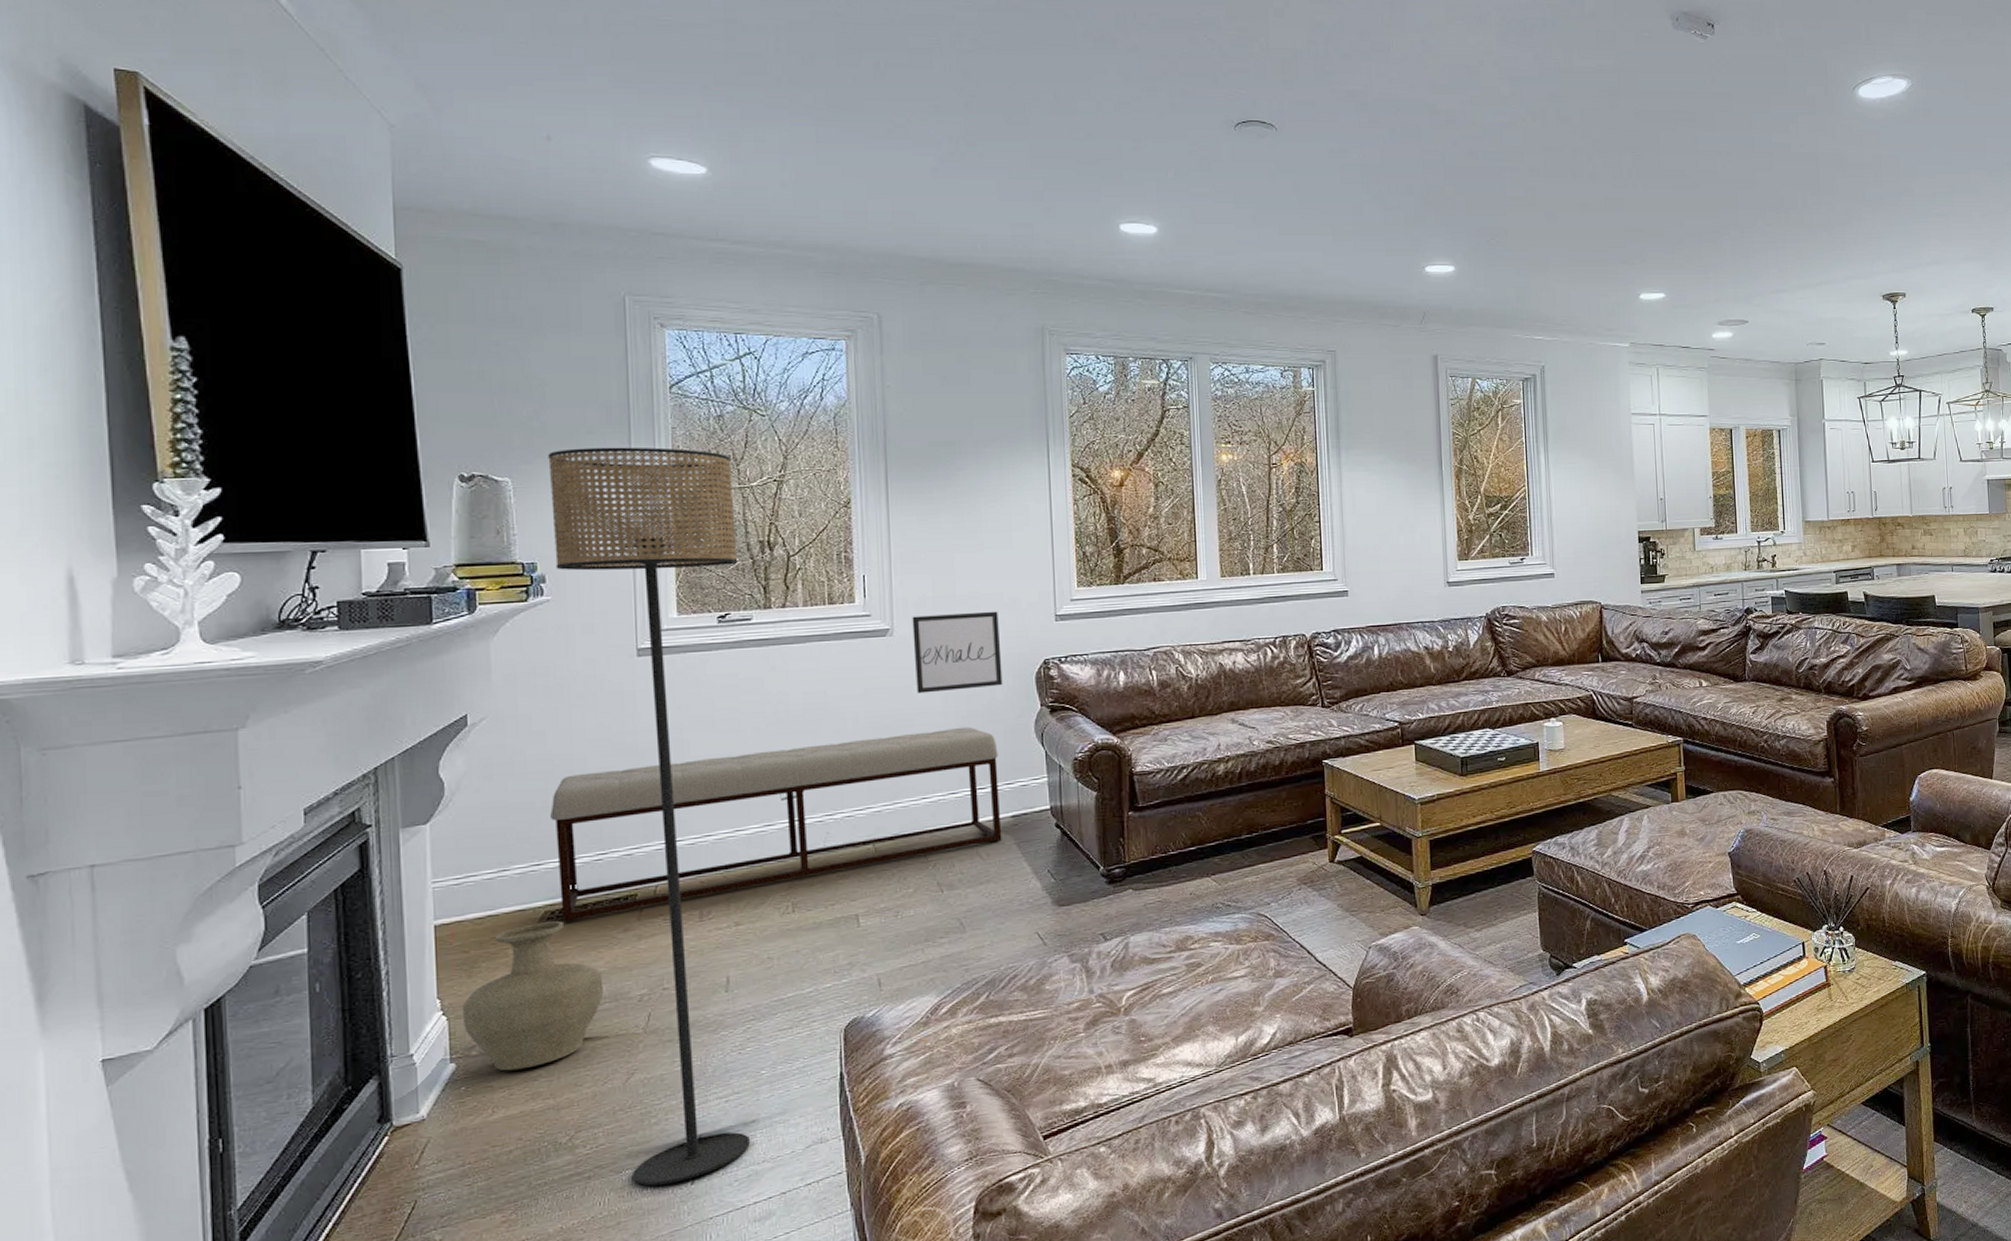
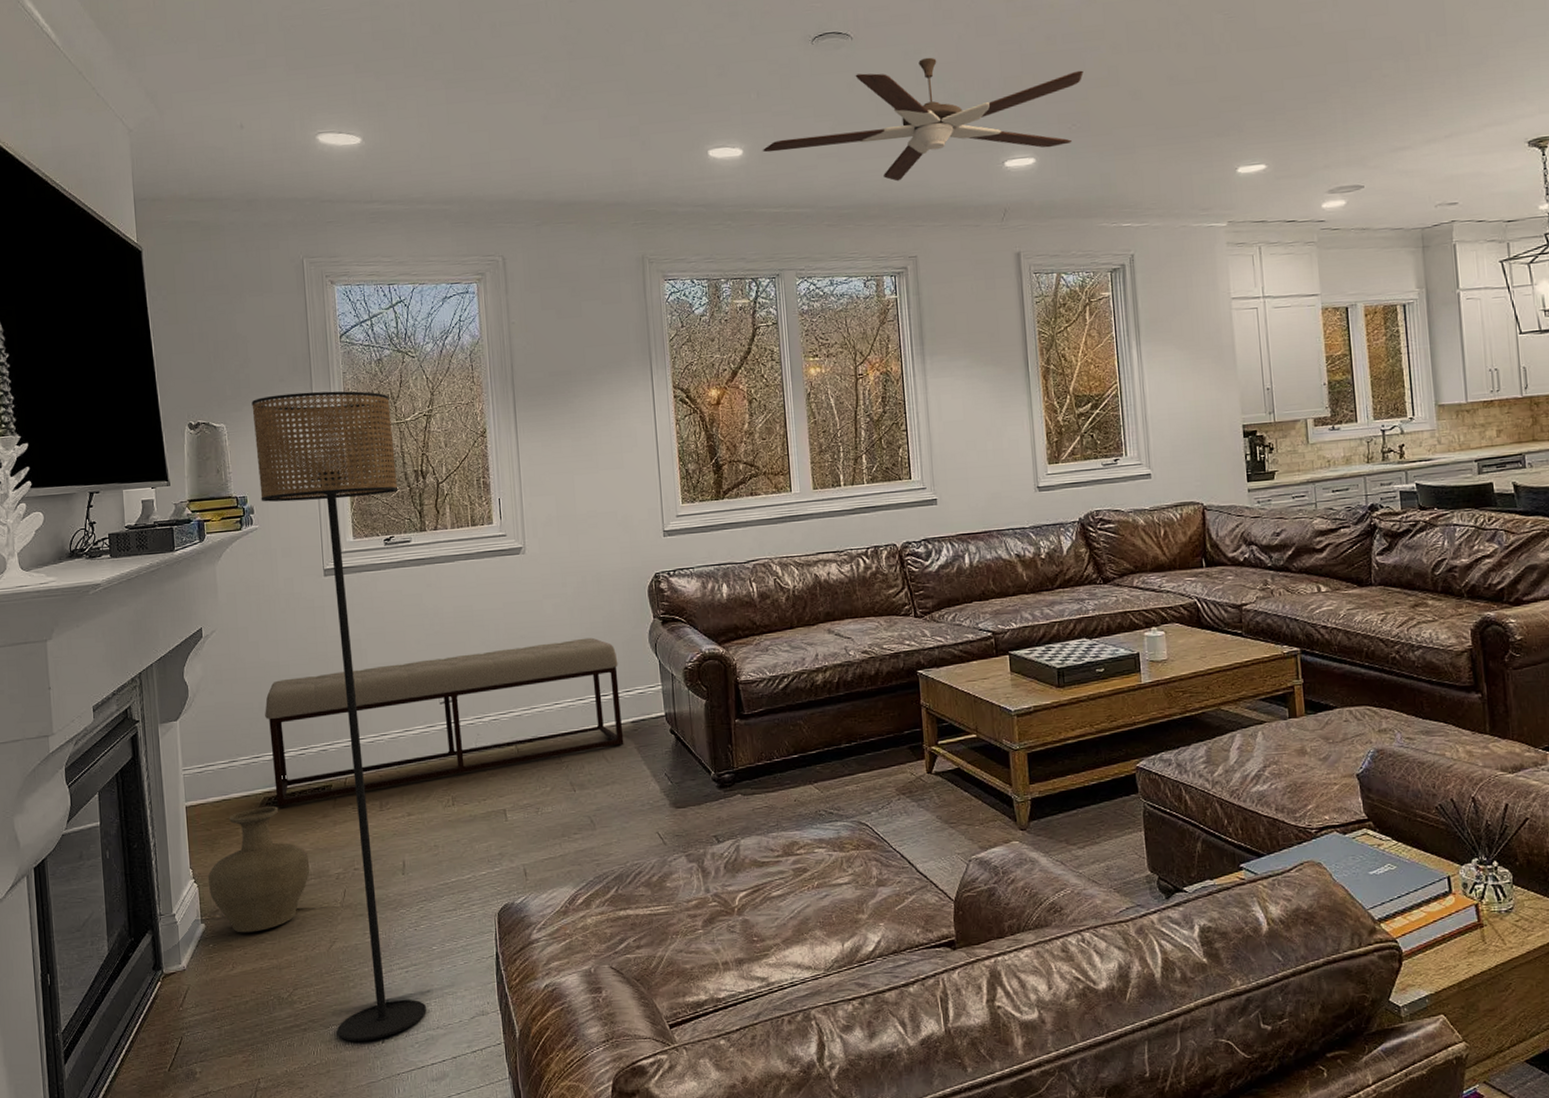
wall art: present [912,611,1003,694] -> none [540,528,620,607]
ceiling fan: none [1178,157,1503,275] -> present [762,57,1084,182]

